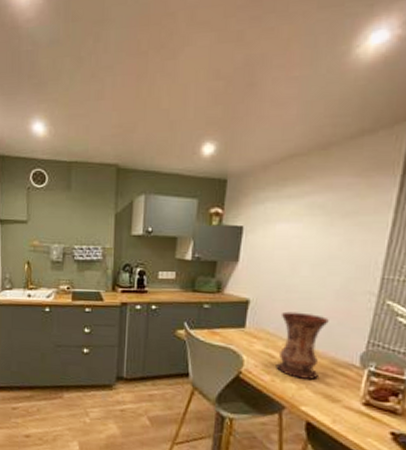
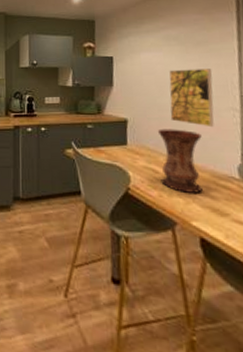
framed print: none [298,245,357,313] -> present [169,69,214,128]

